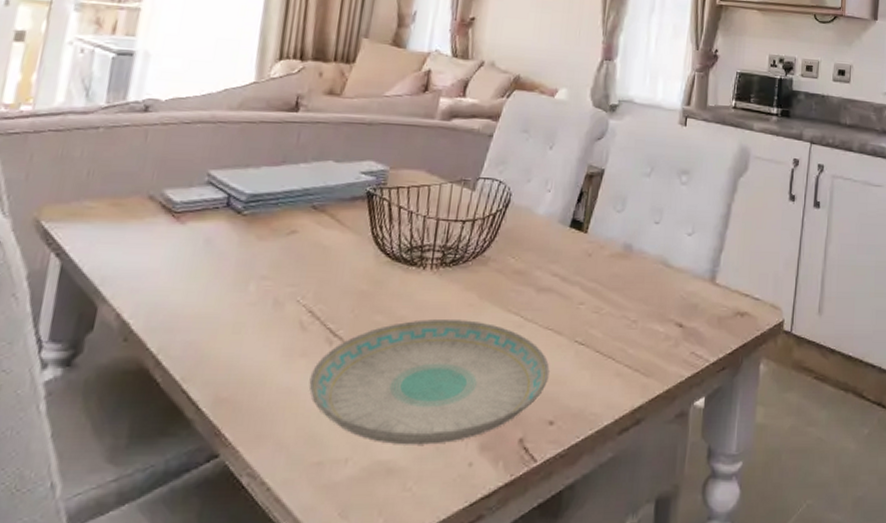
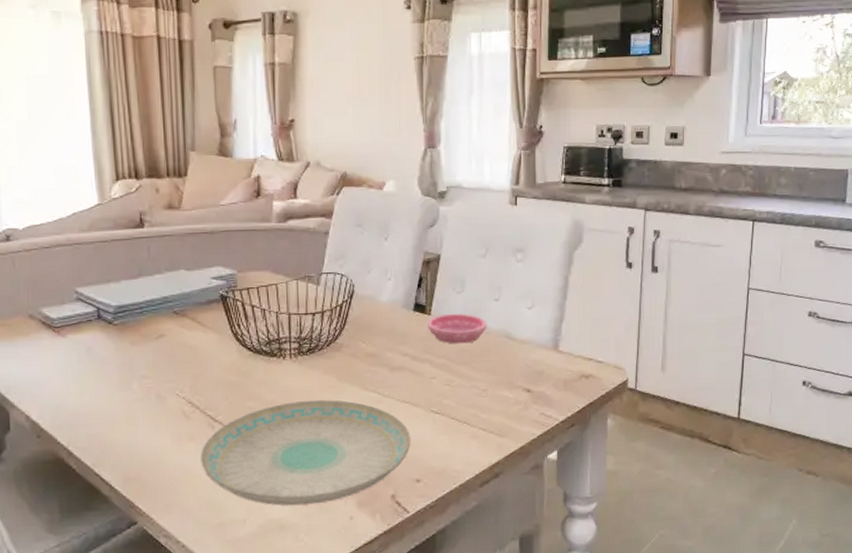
saucer: none [582,233,645,268] -> present [427,313,487,344]

